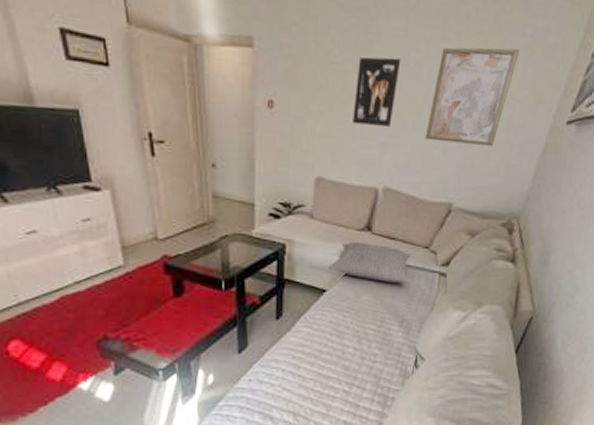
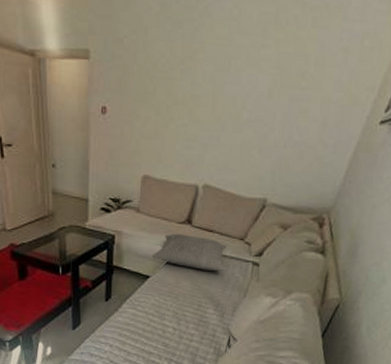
wall art: present [353,57,401,126] -> none [177,64,223,129]
wall art: present [425,47,520,147] -> none [243,53,336,147]

